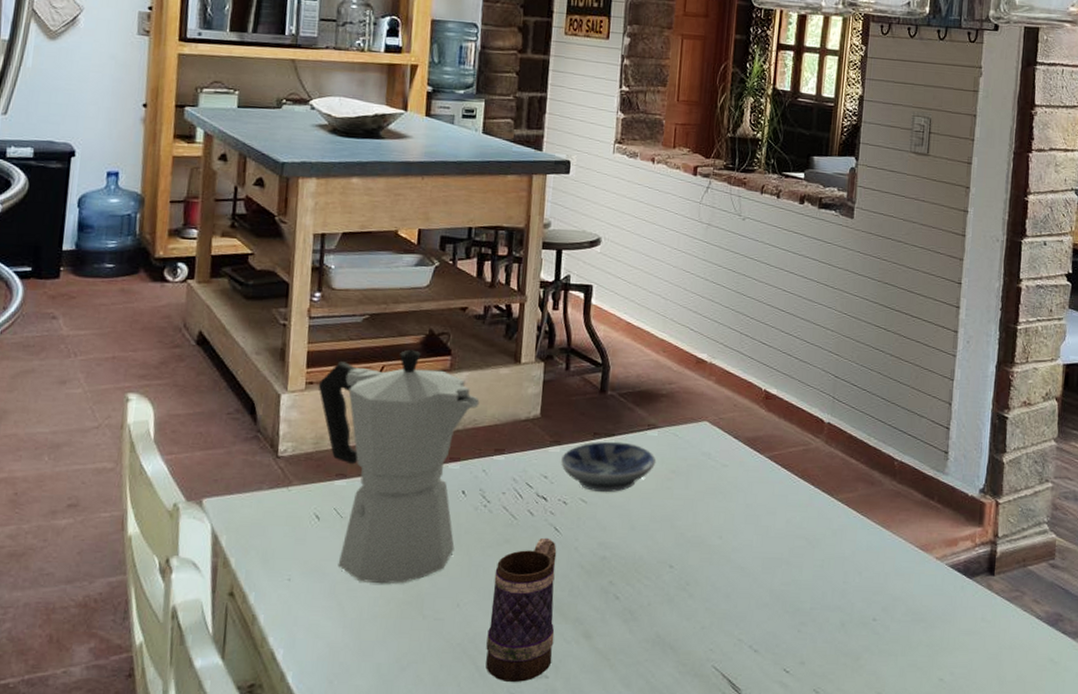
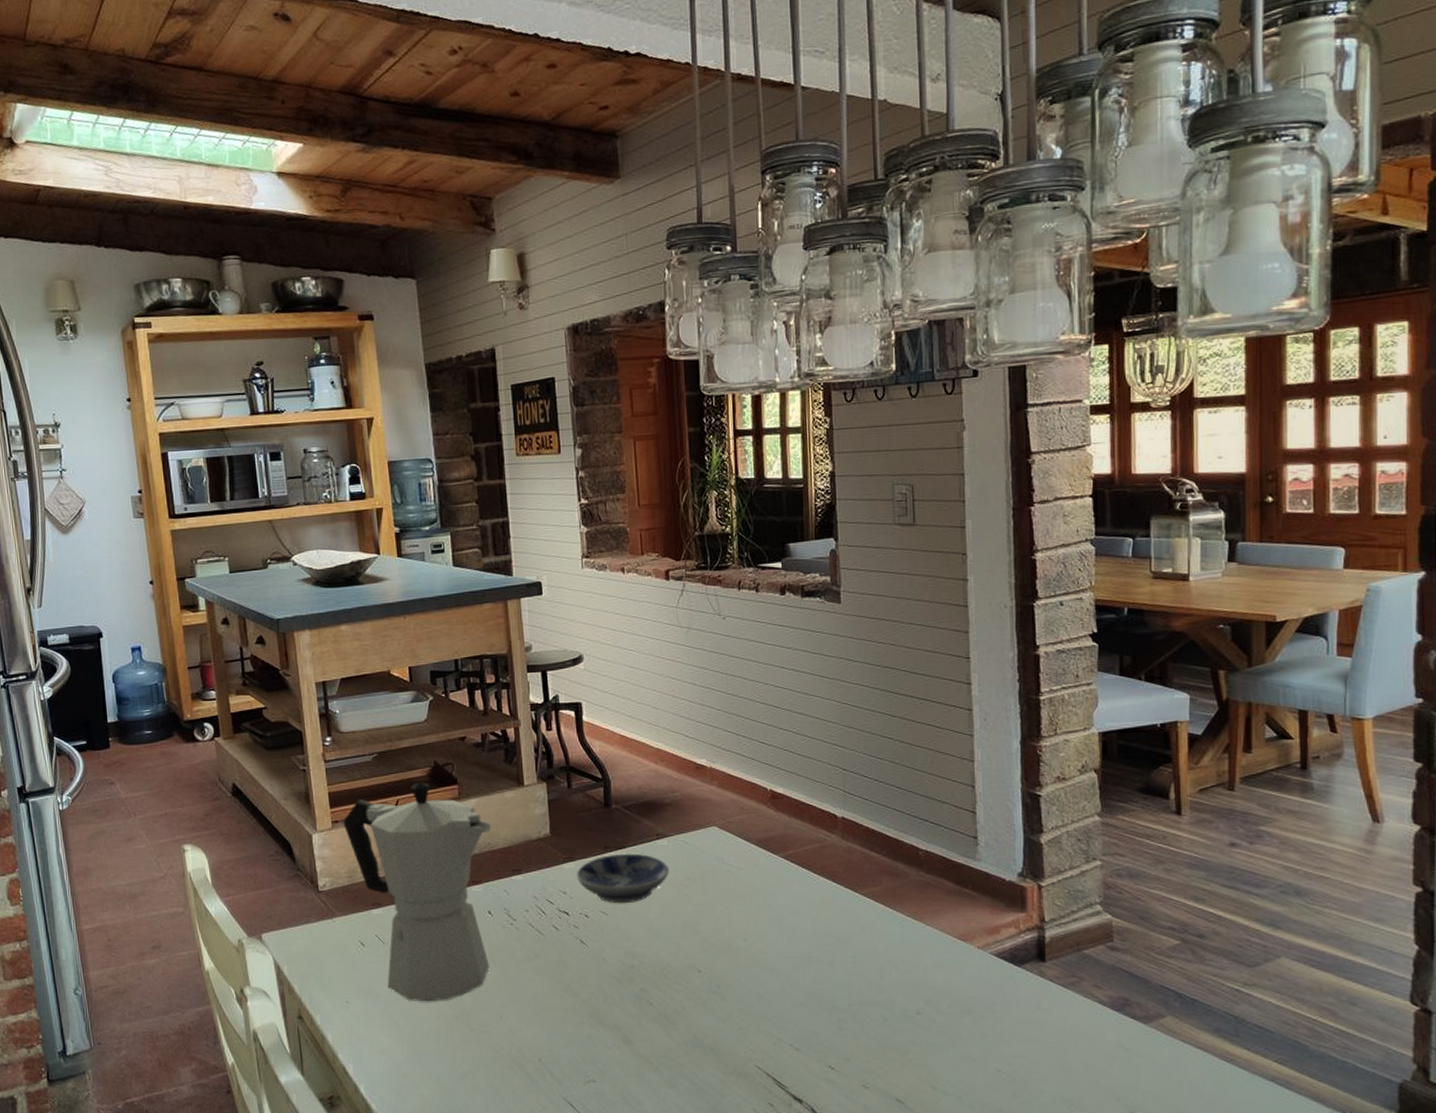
mug: present [485,537,557,683] -> none [530,950,597,1088]

